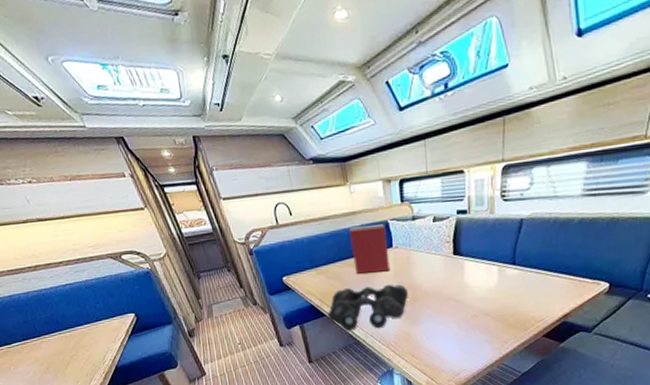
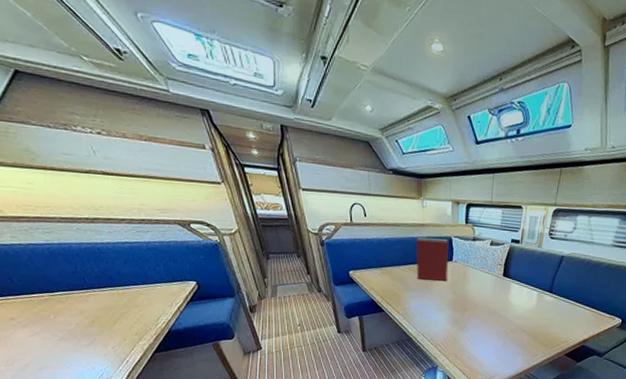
binoculars: present [327,284,408,330] -> none [386,290,460,329]

